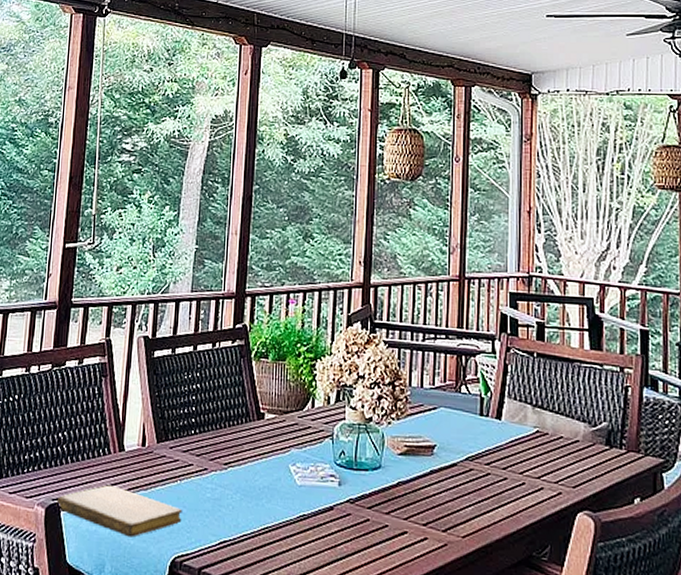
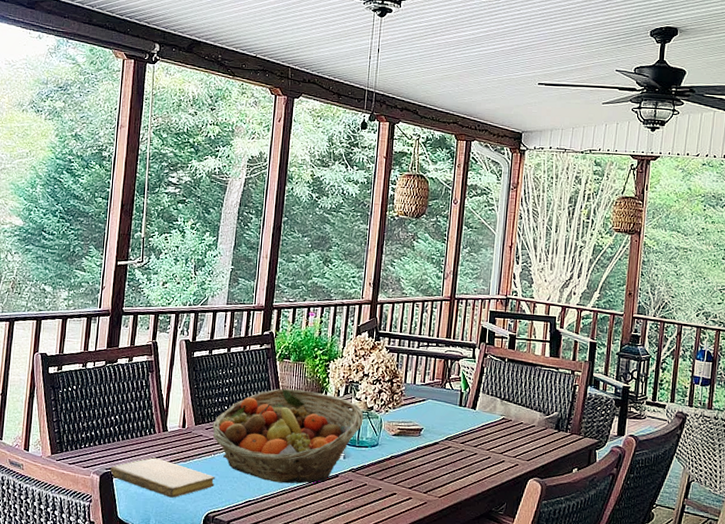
fruit basket: none [177,395,361,519] -> present [212,388,364,484]

